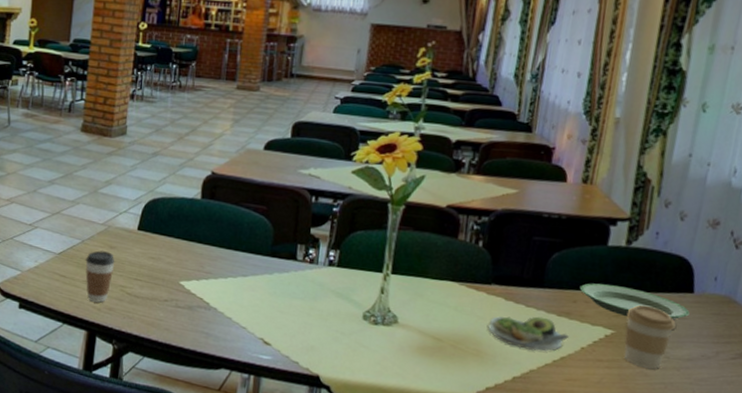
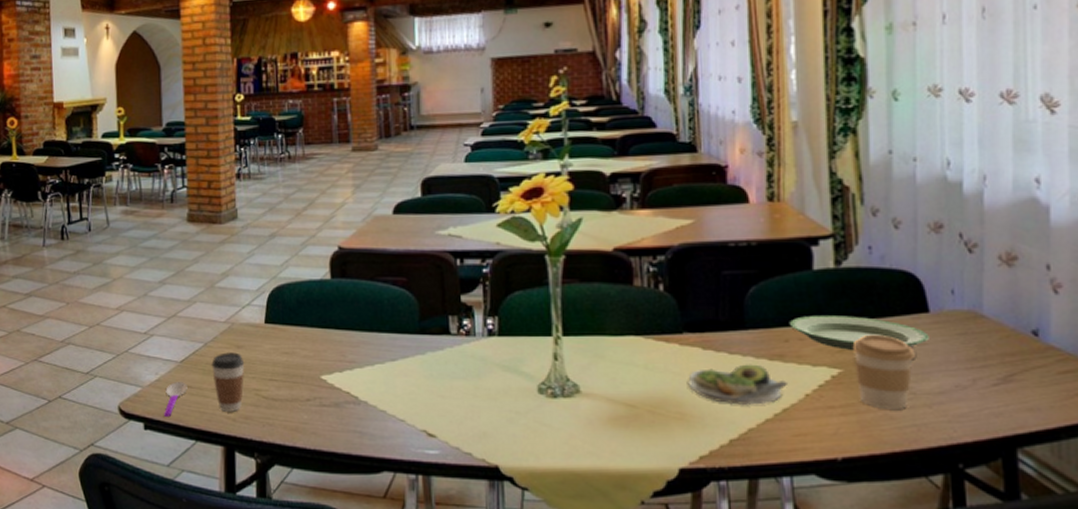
spoon: none [38,270,62,301] -> present [164,382,188,418]

